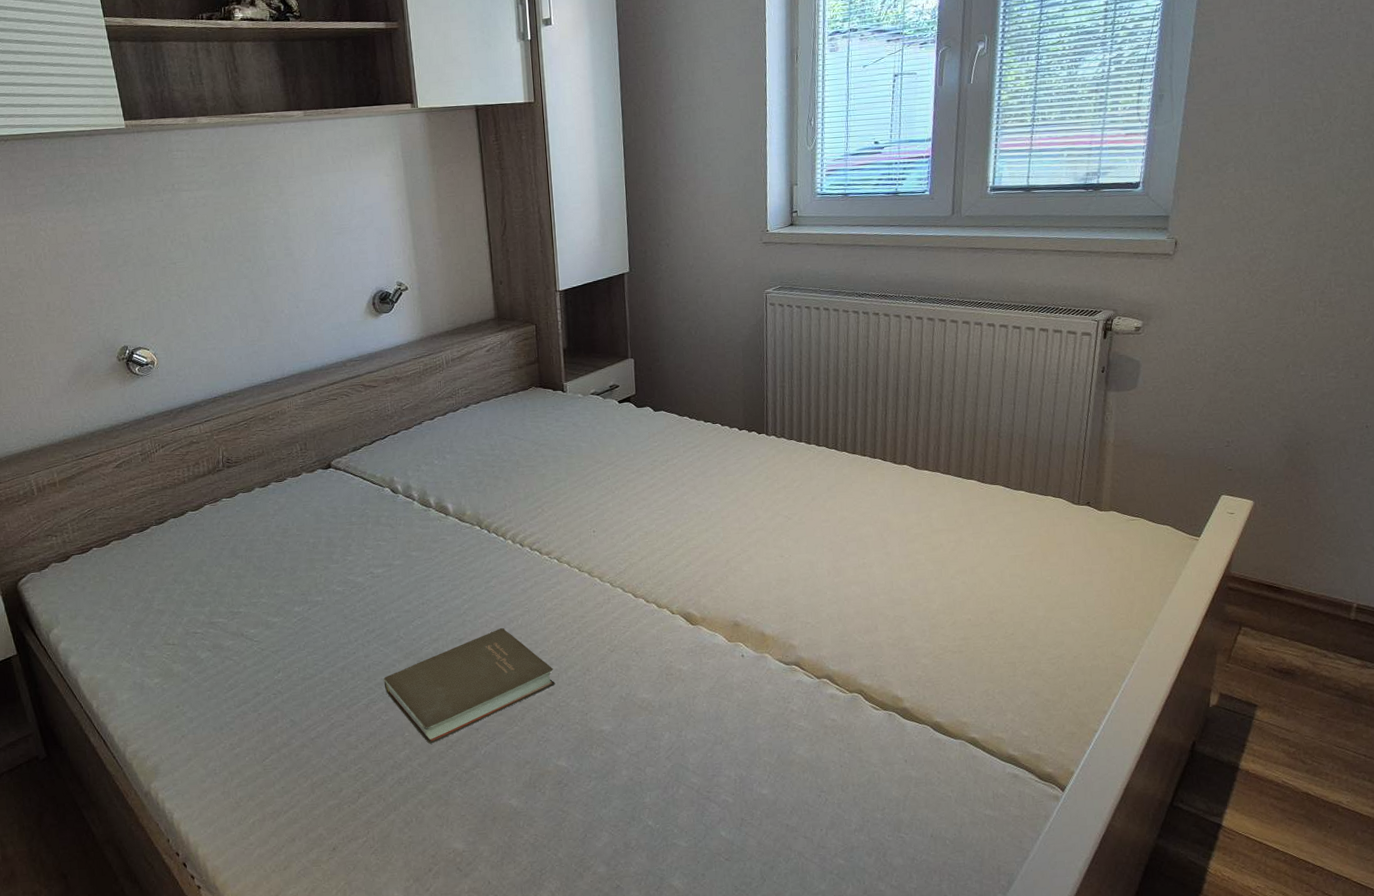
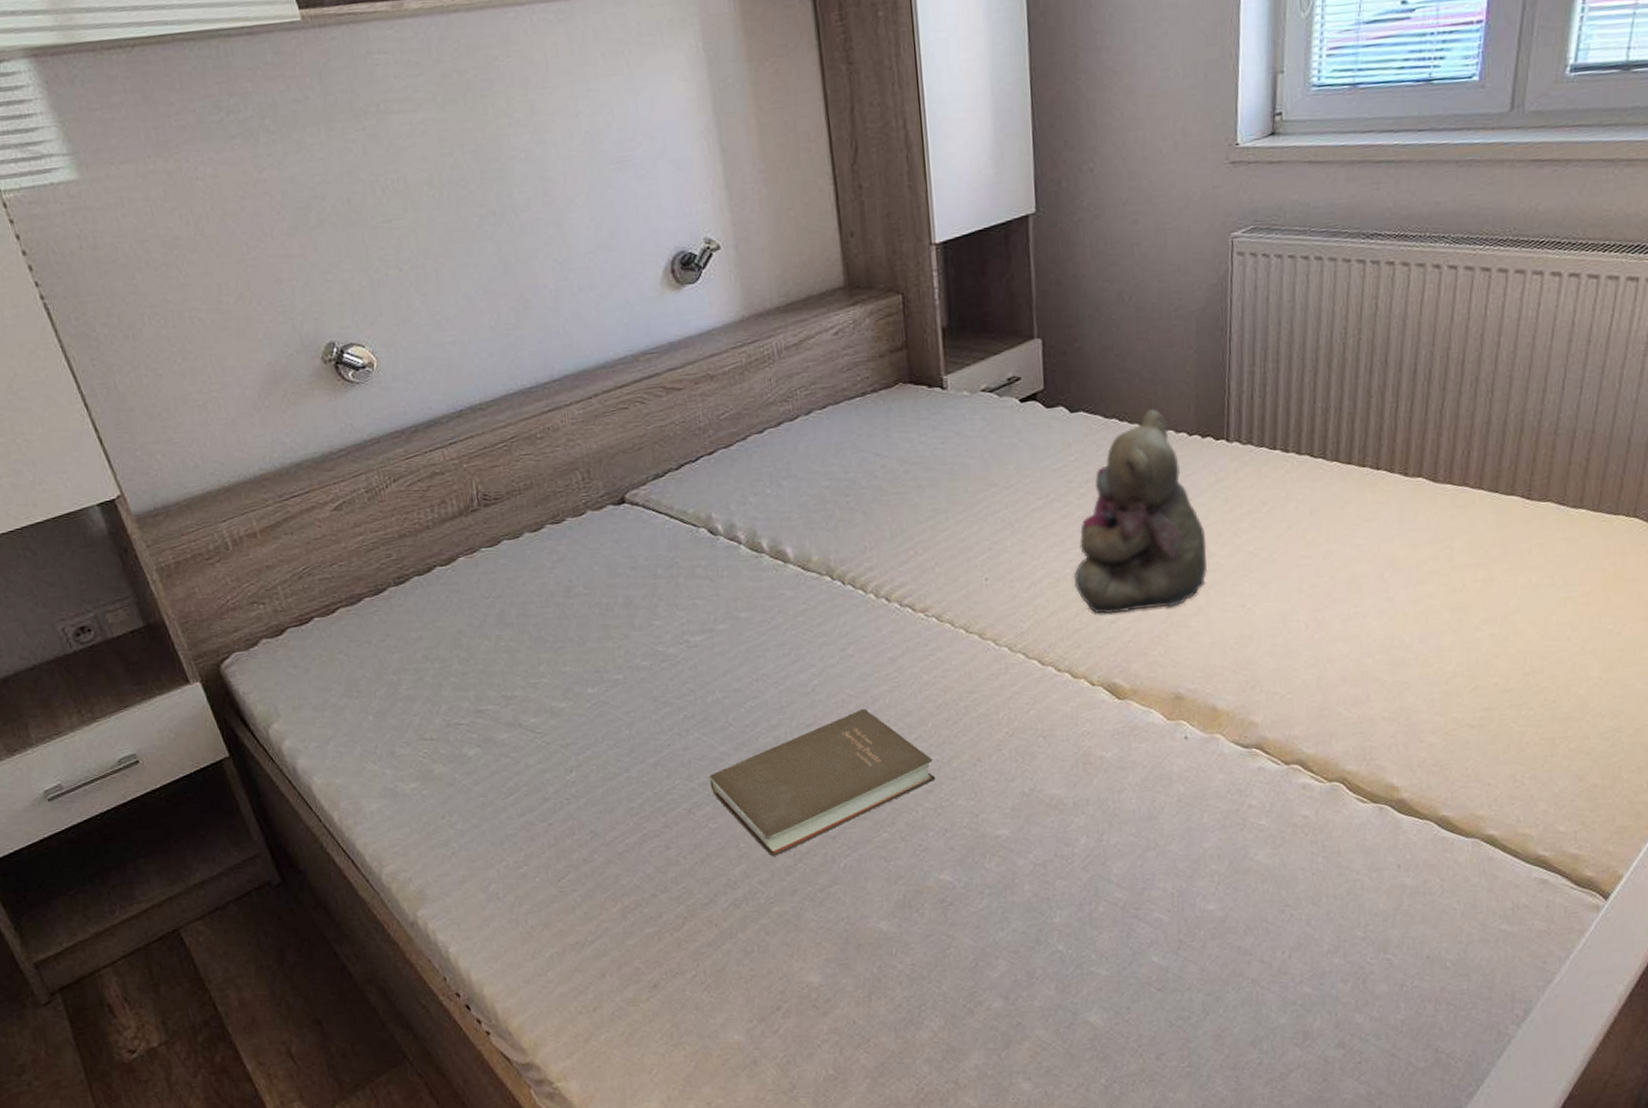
teddy bear: none [658,411,756,560] -> present [1073,409,1208,614]

